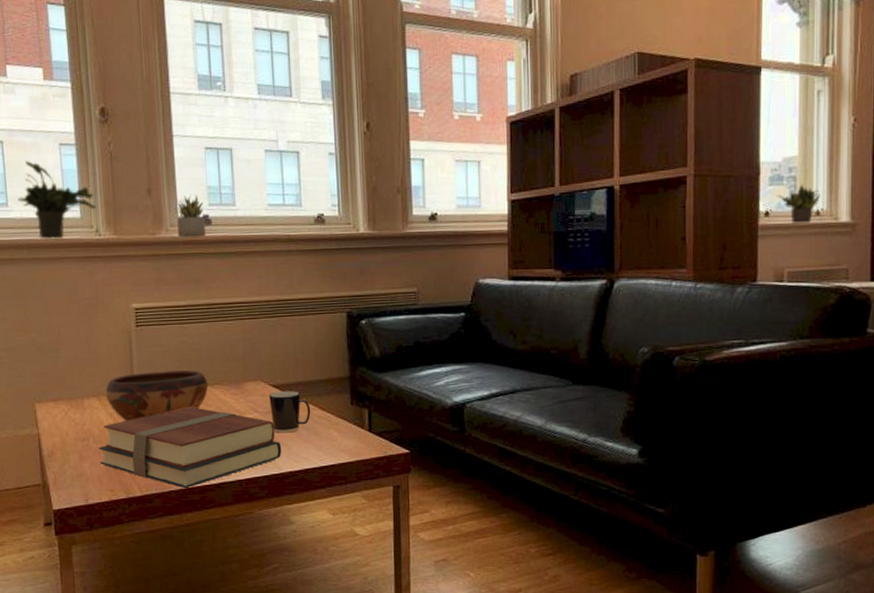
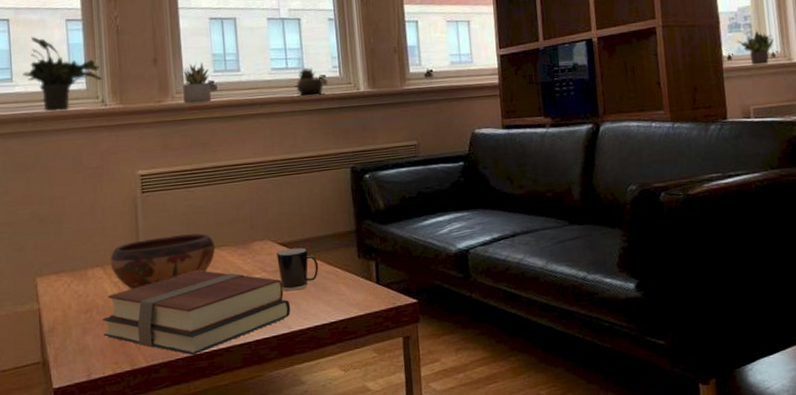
succulent plant: none [291,205,323,237] -> present [294,67,325,98]

